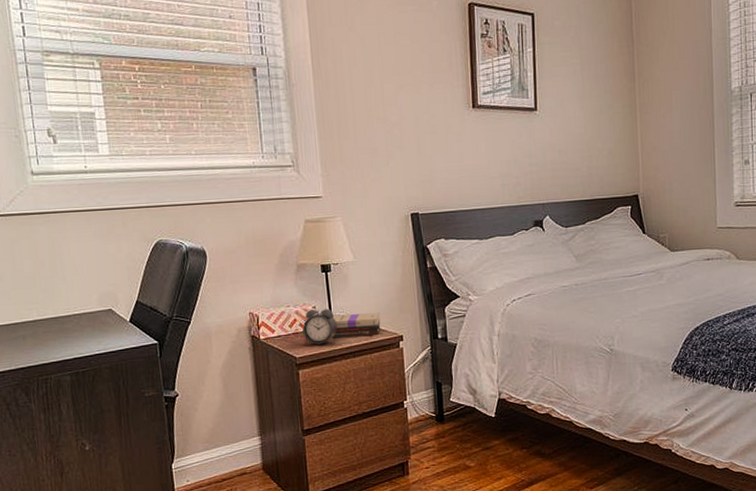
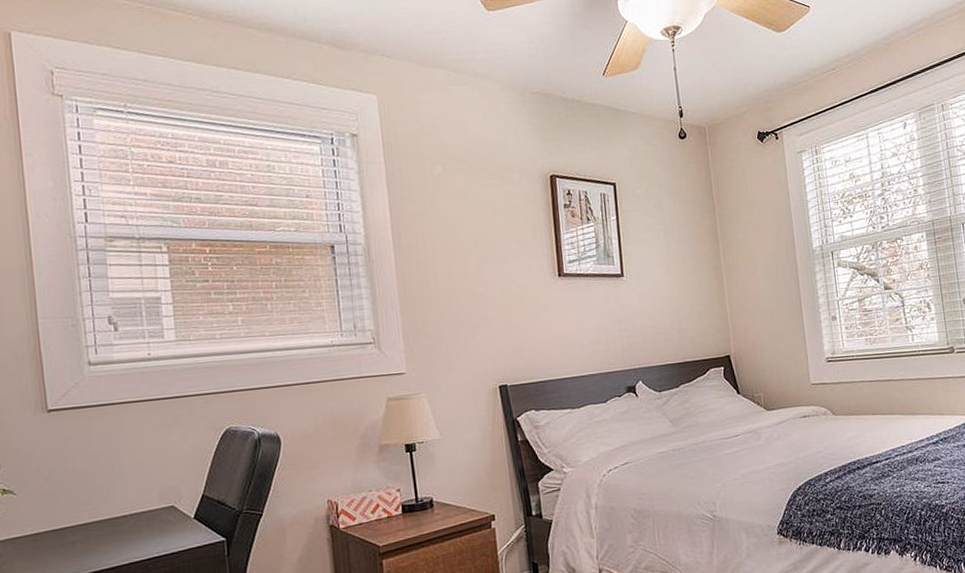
alarm clock: present [302,309,338,345] -> none [386,491,425,532]
books: present [332,313,381,339] -> none [418,492,471,523]

